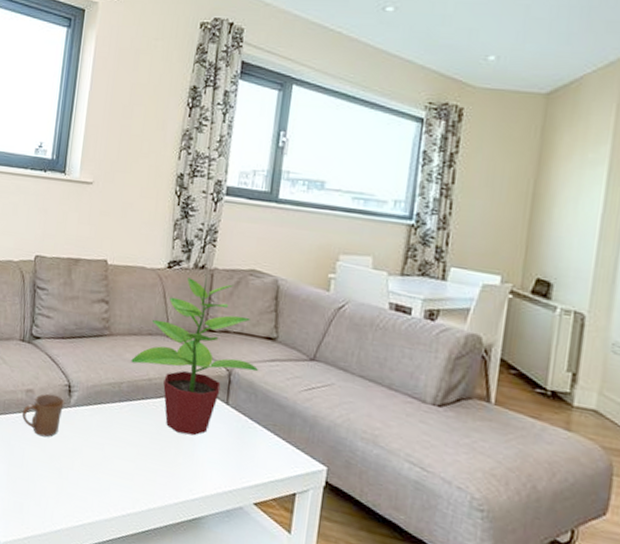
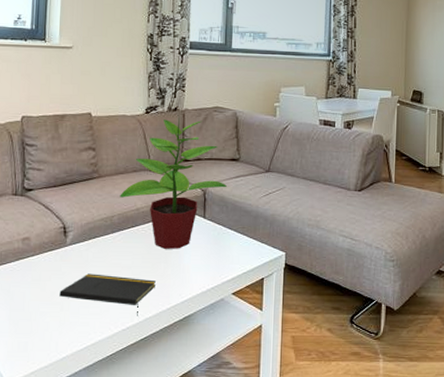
mug: present [21,393,66,437] -> none [19,238,62,278]
notepad: none [58,442,164,504] -> present [59,273,156,316]

